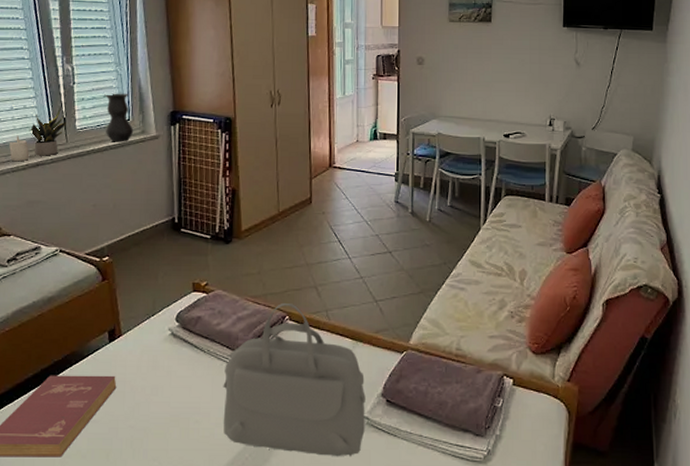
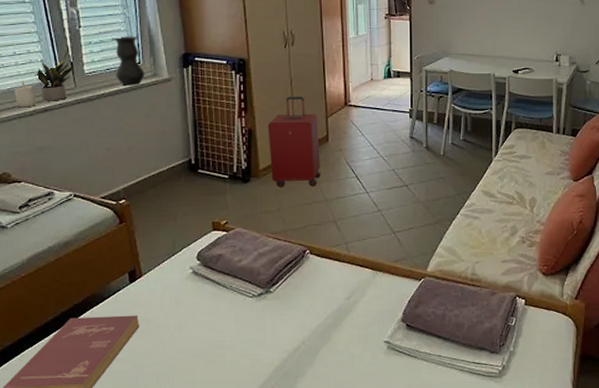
handbag: present [223,302,366,457] -> none [247,237,386,380]
suitcase: none [251,156,303,250] -> present [268,96,321,187]

